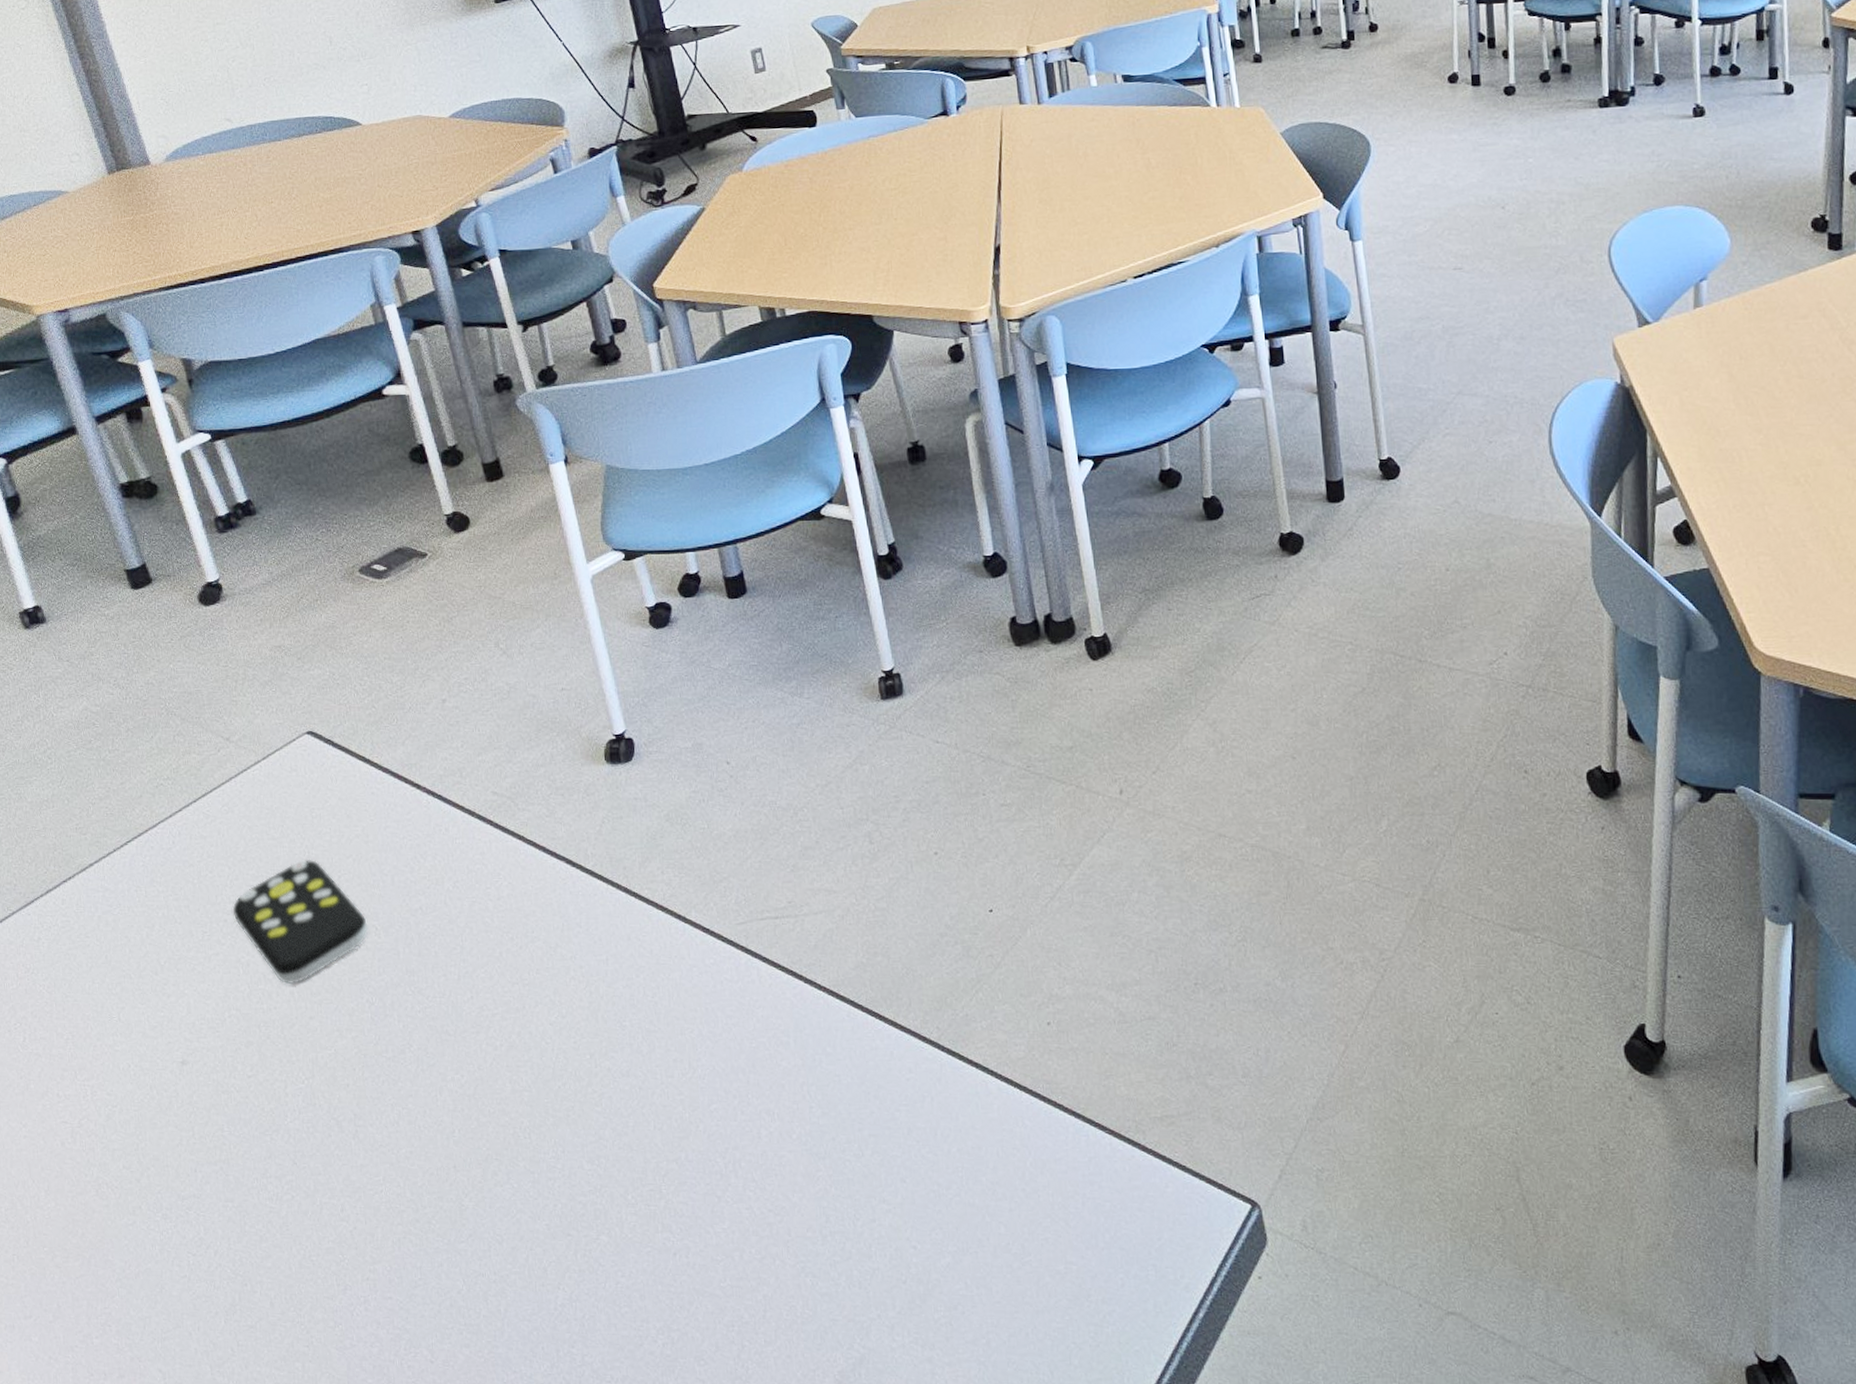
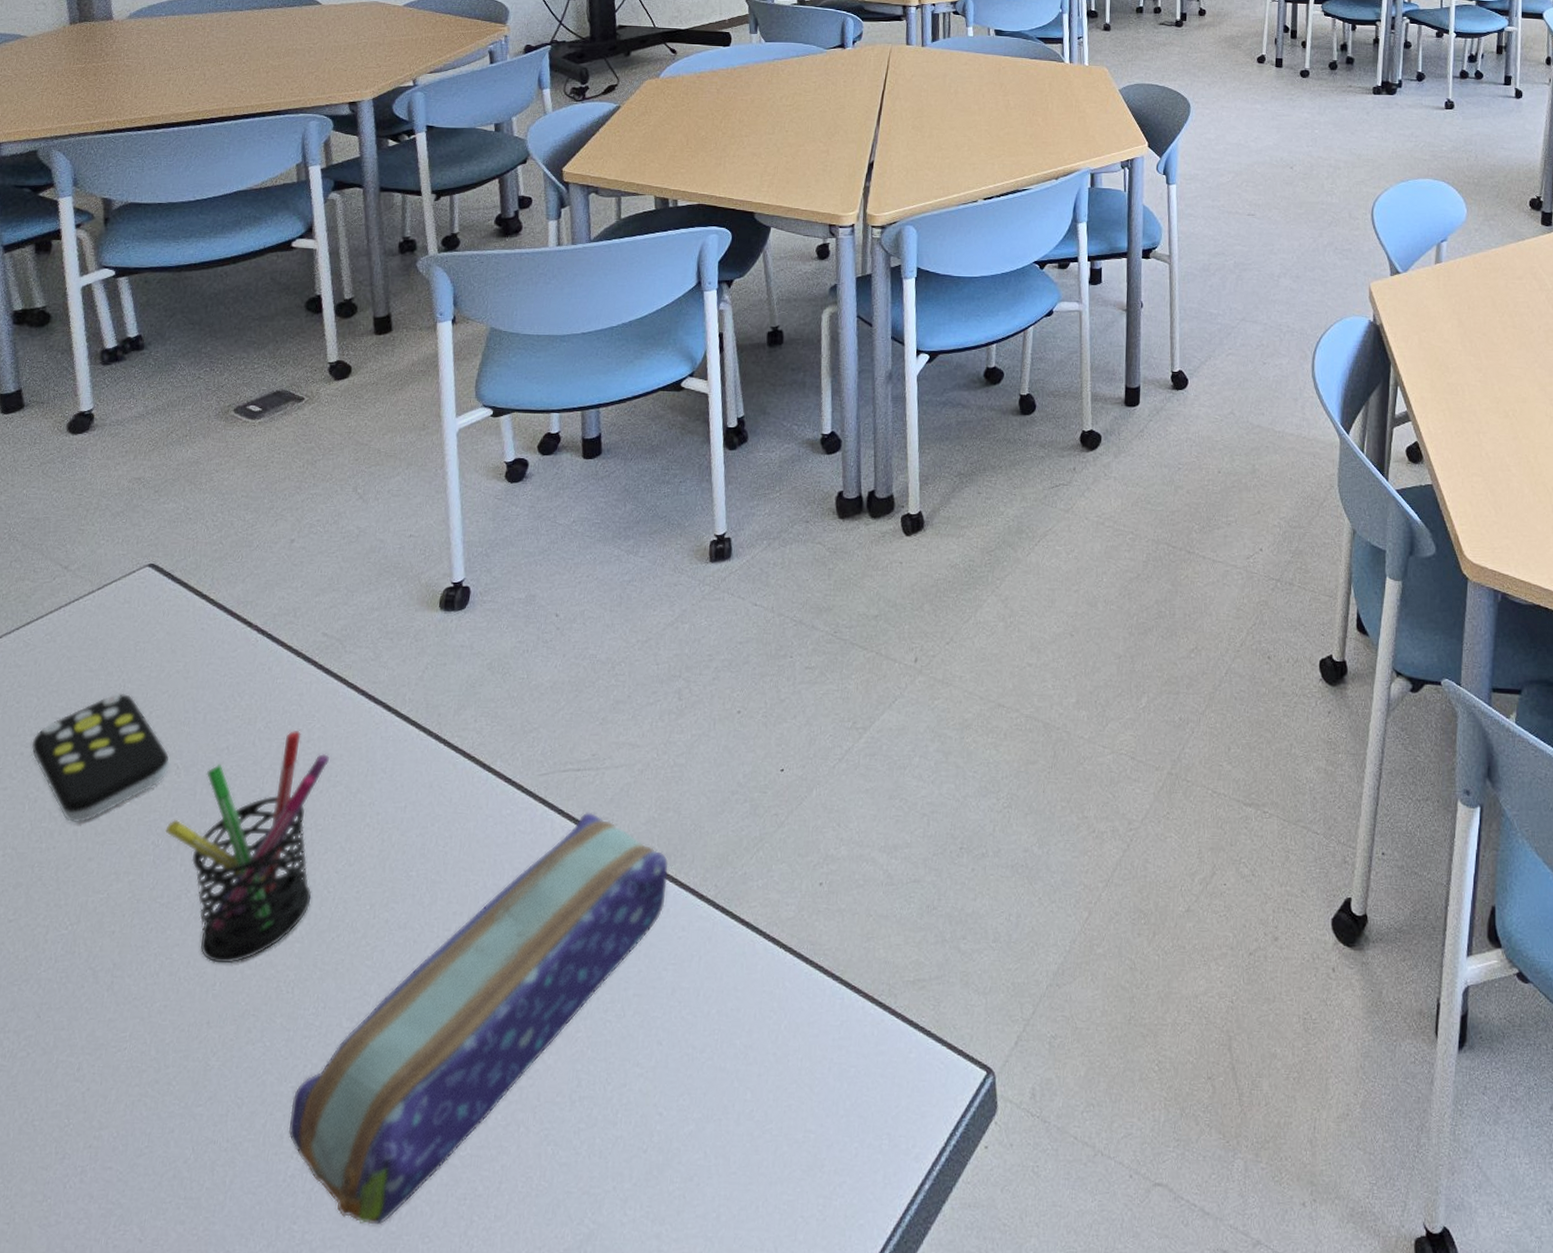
pen holder: none [377,889,531,1112] -> present [165,731,329,964]
pencil case: none [549,959,888,1349] -> present [288,812,669,1225]

